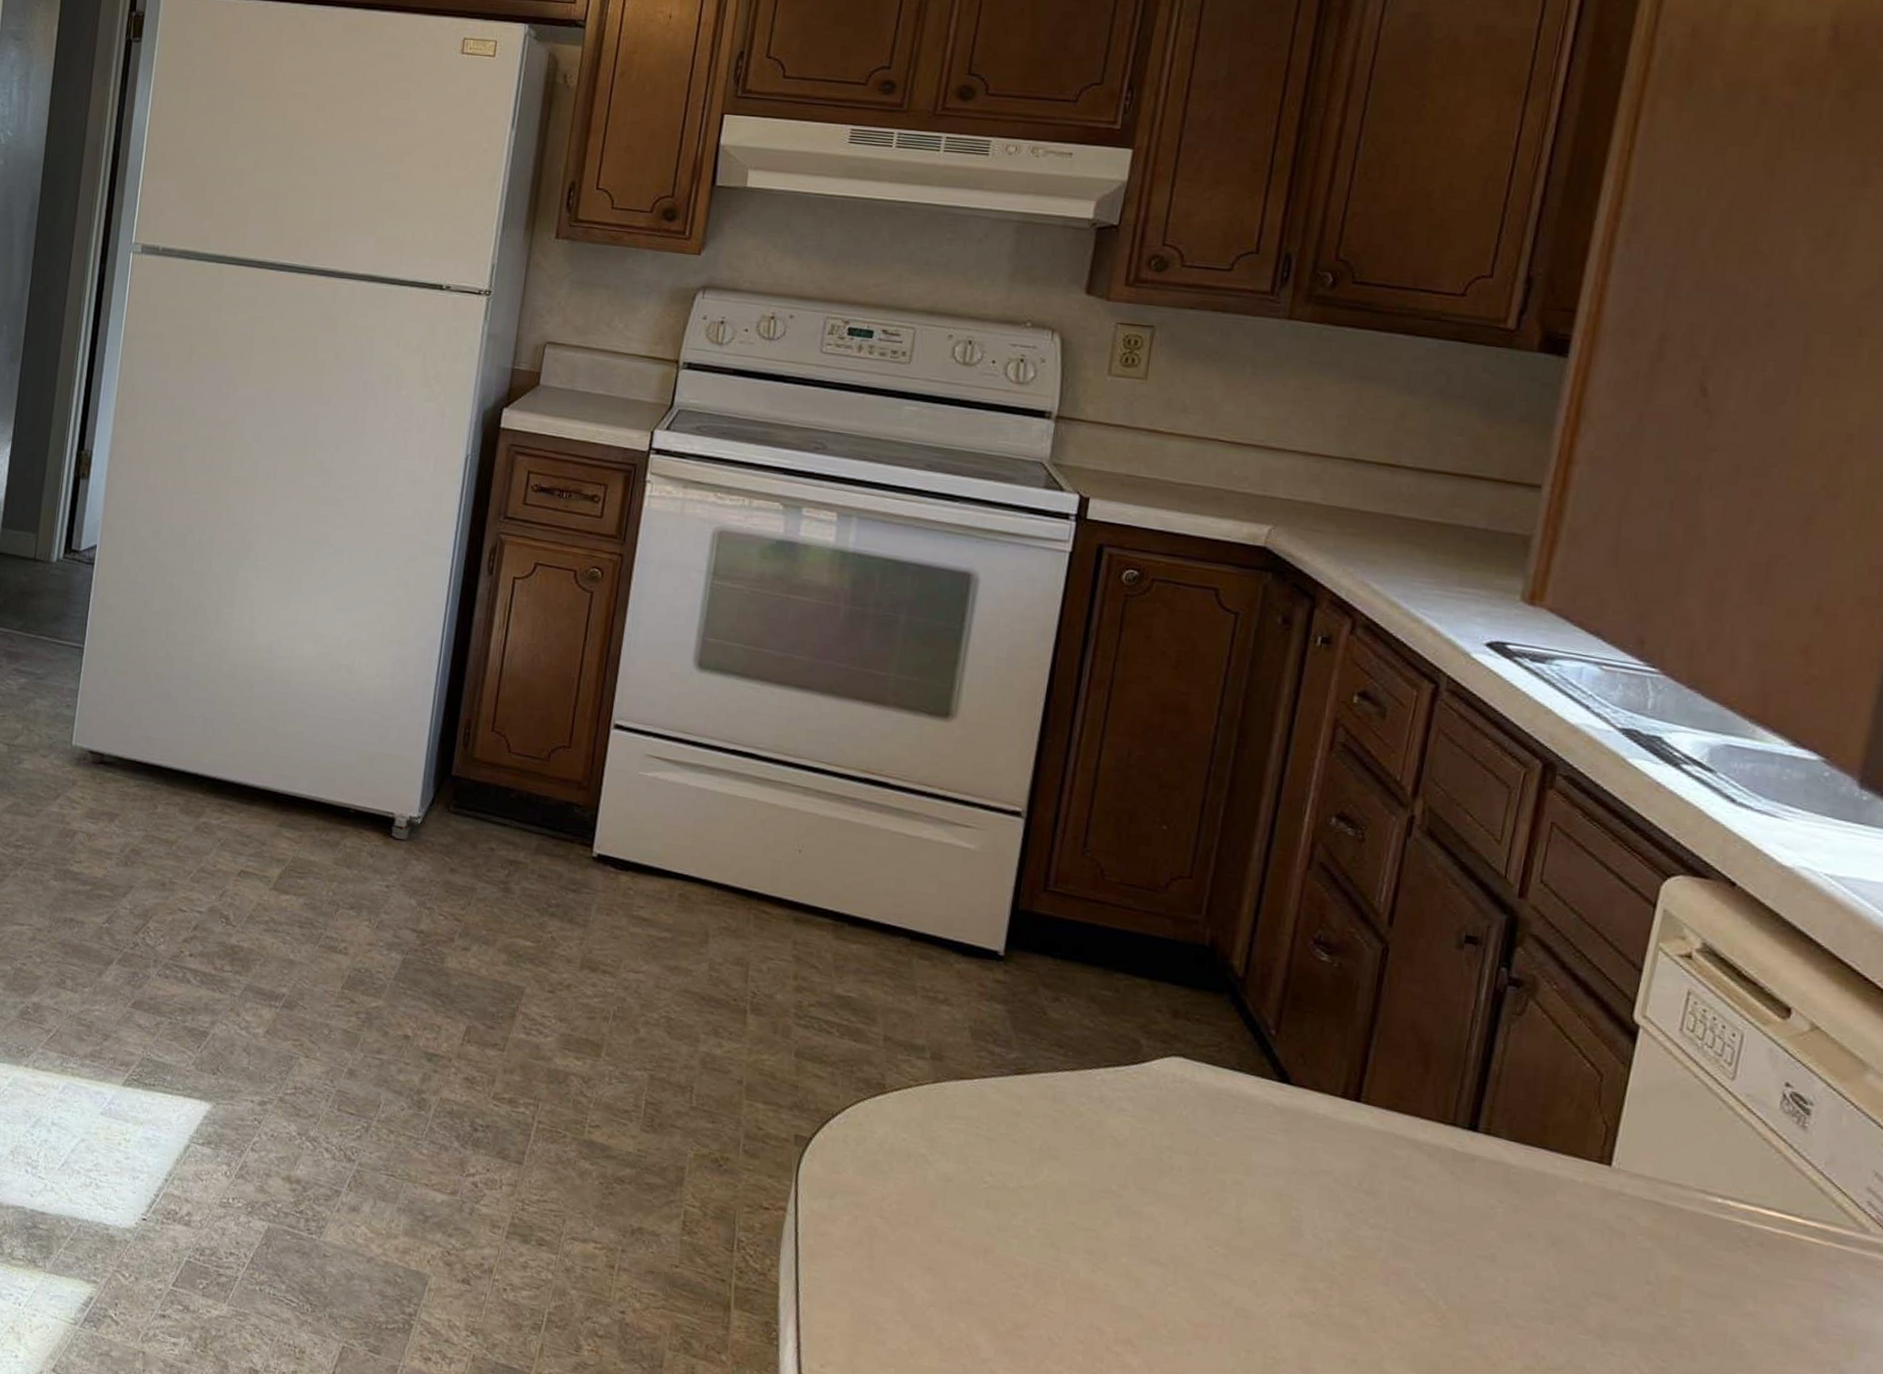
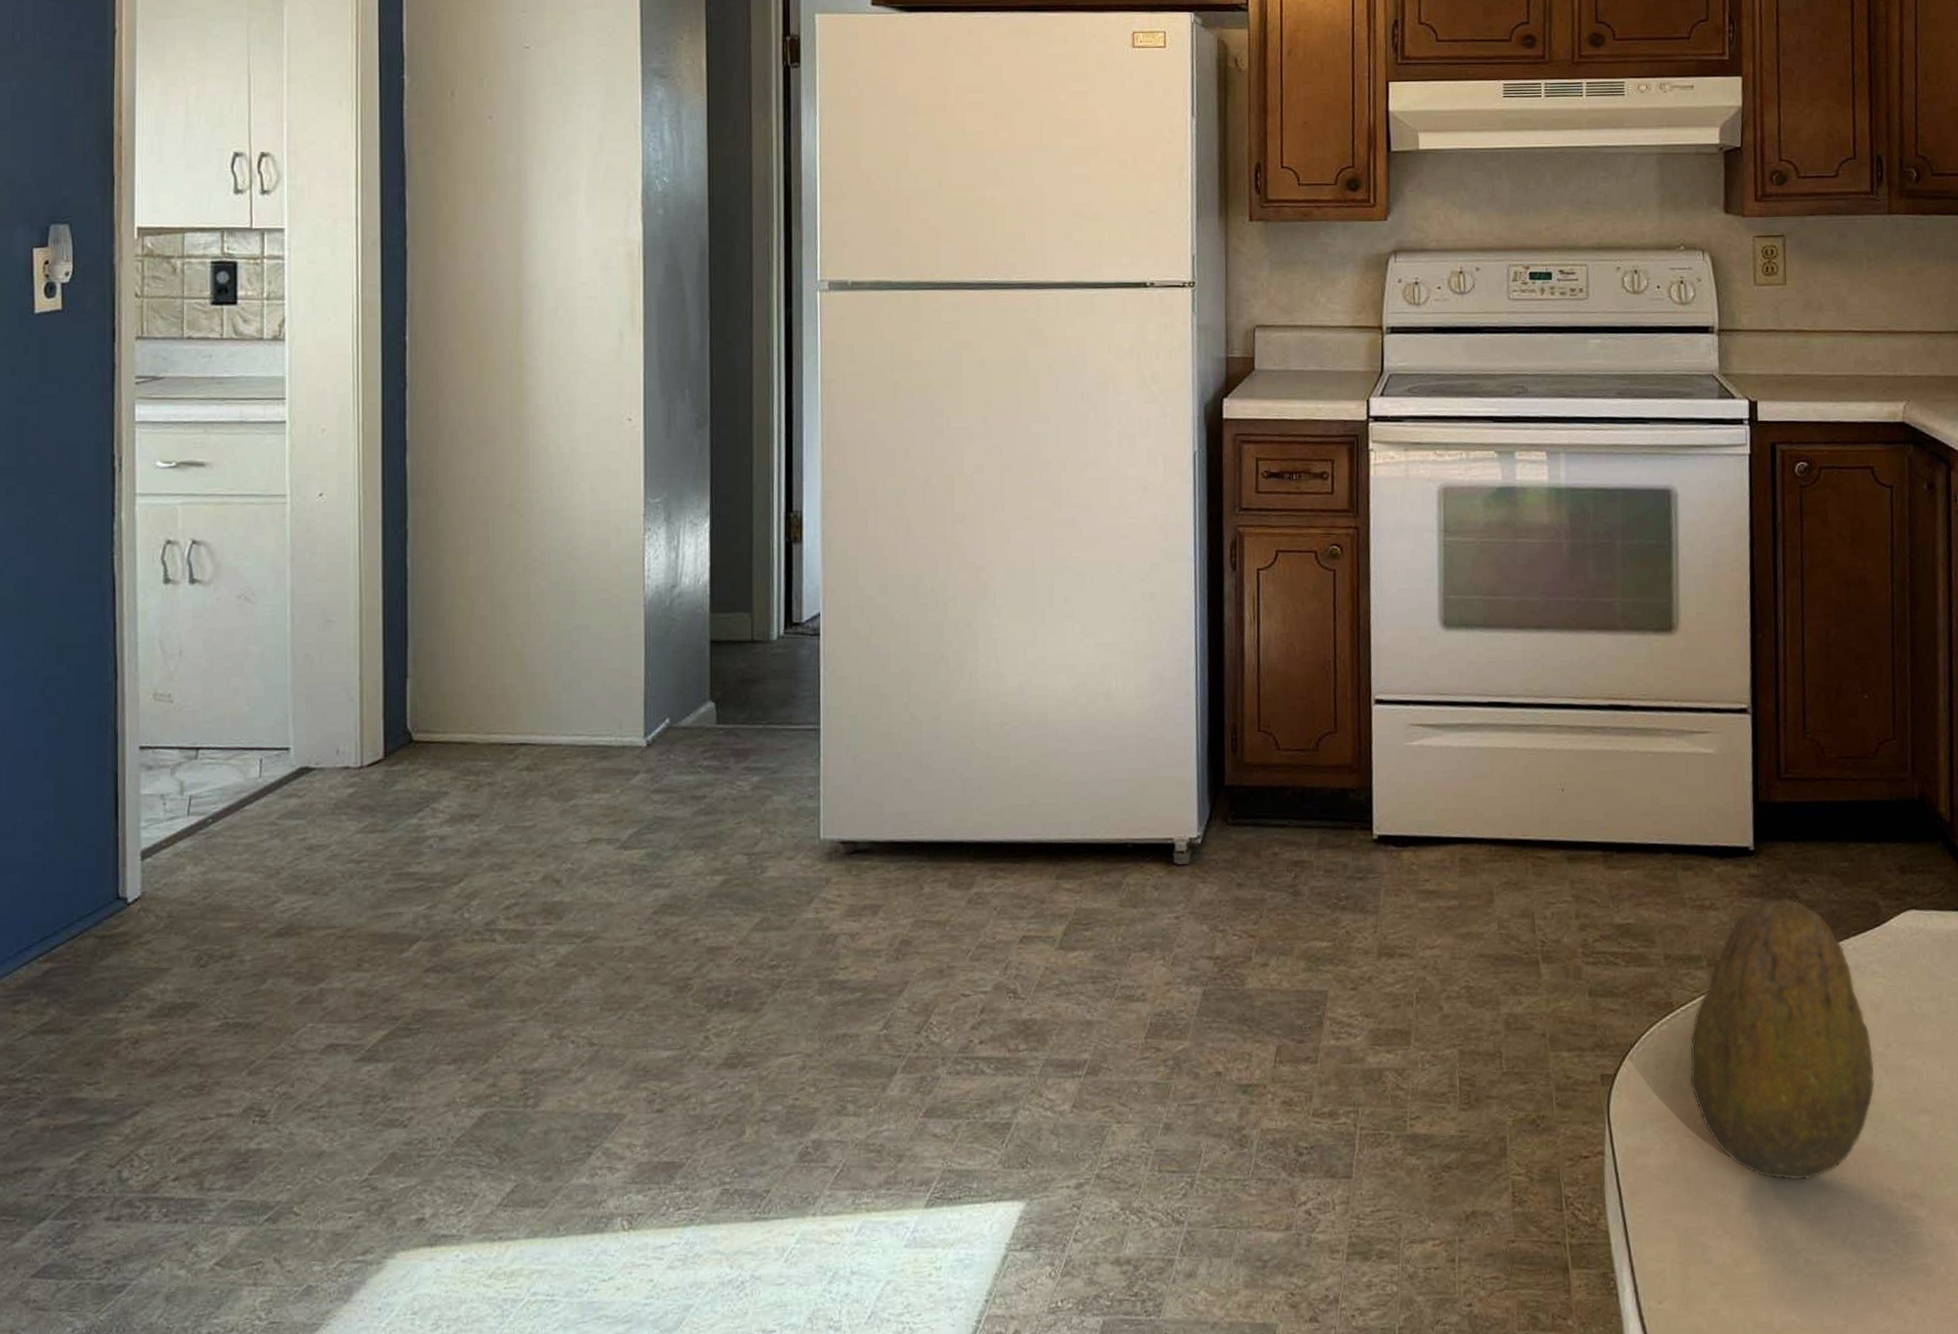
fruit: none [890,1008,1106,1295] -> present [1689,897,1875,1180]

